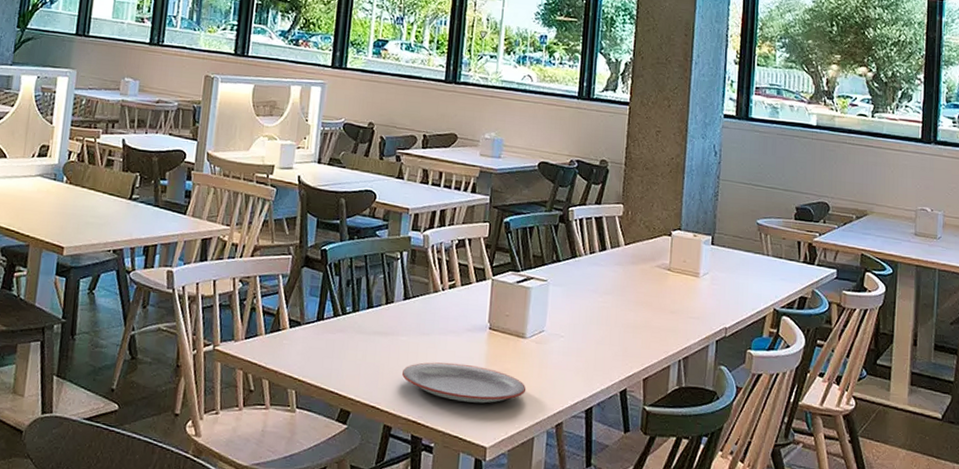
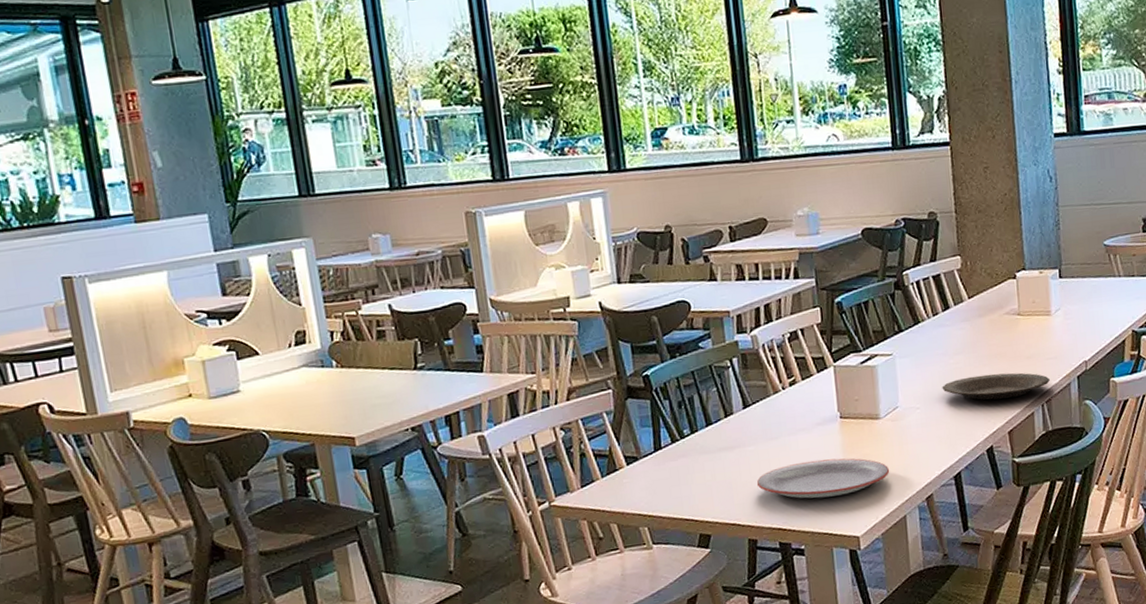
plate: none [587,317,690,347] -> present [942,372,1050,400]

